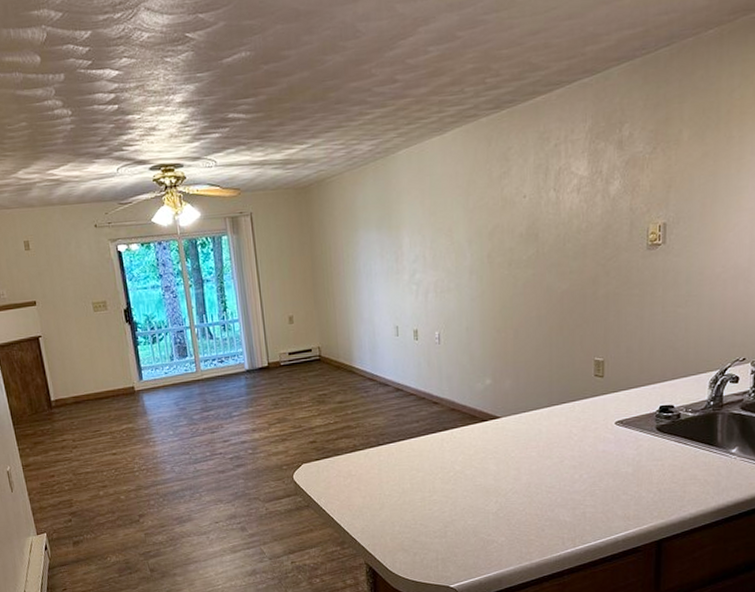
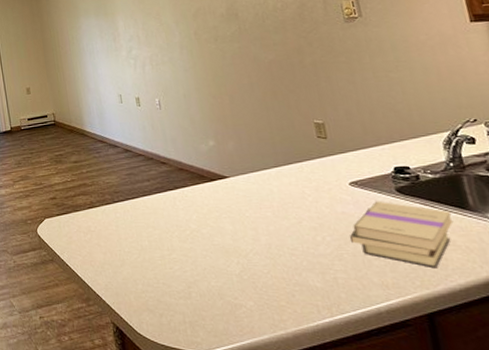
books: none [606,439,700,501] -> present [350,201,453,269]

